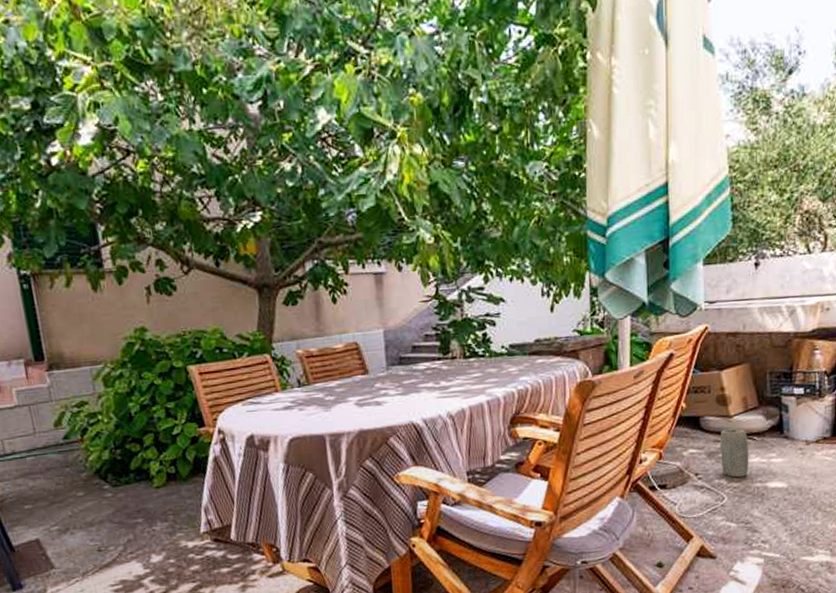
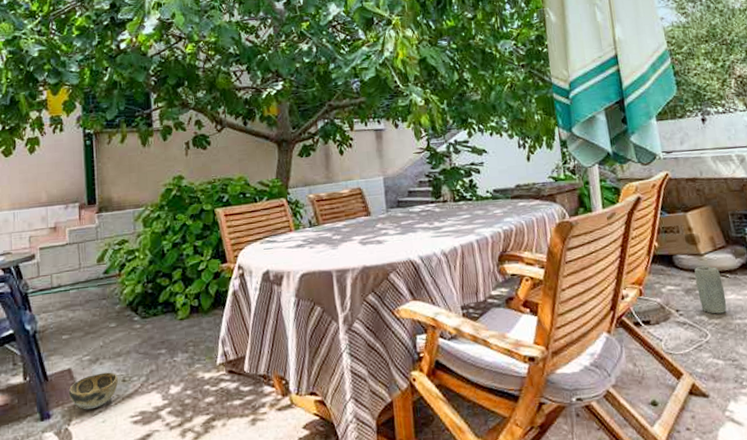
decorative bowl: none [39,542,93,580] -> present [68,372,118,410]

